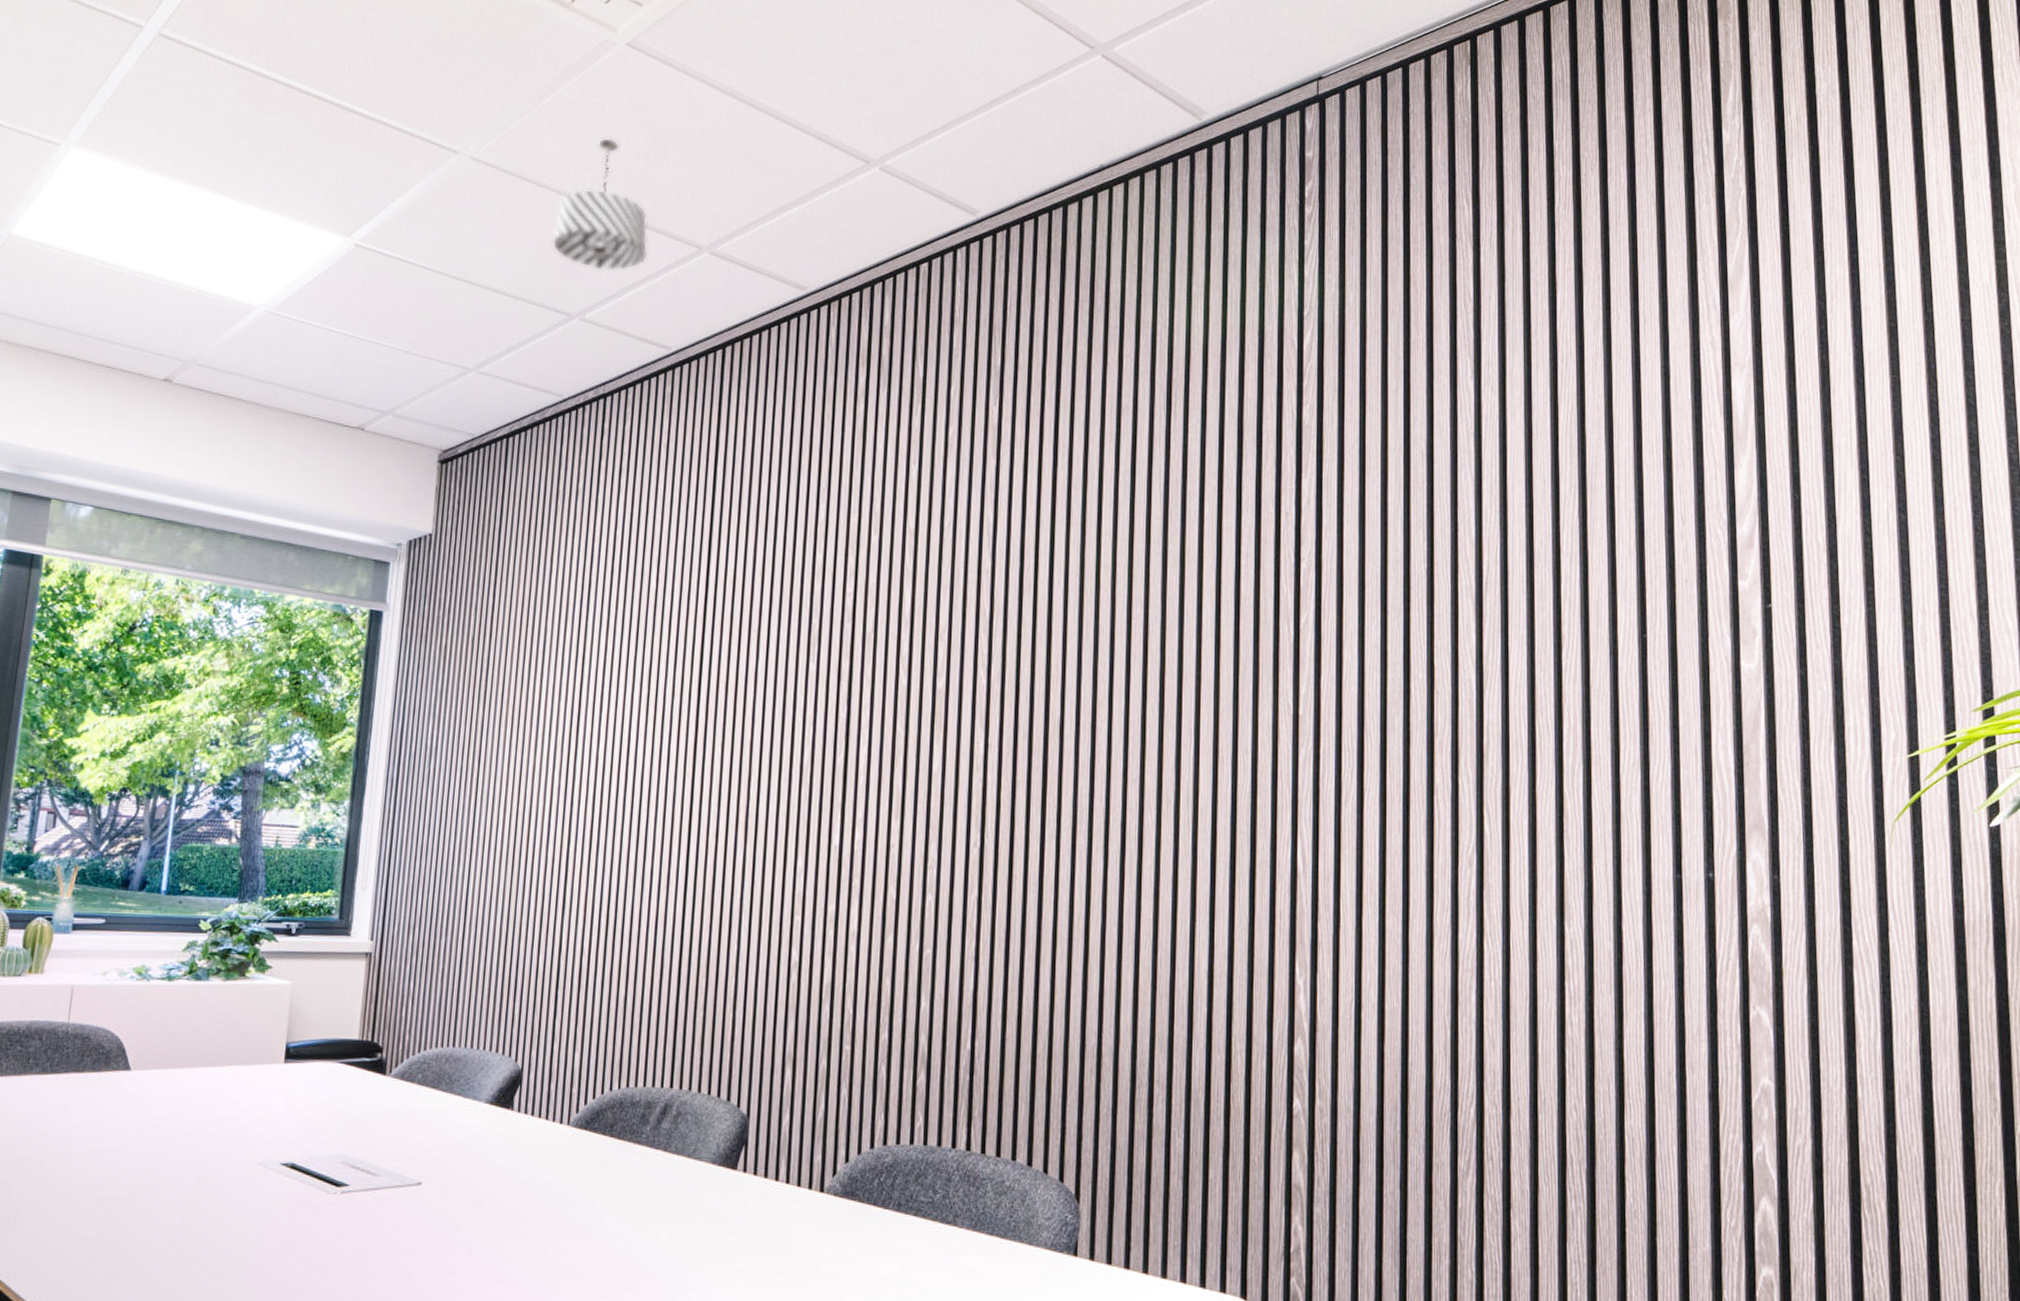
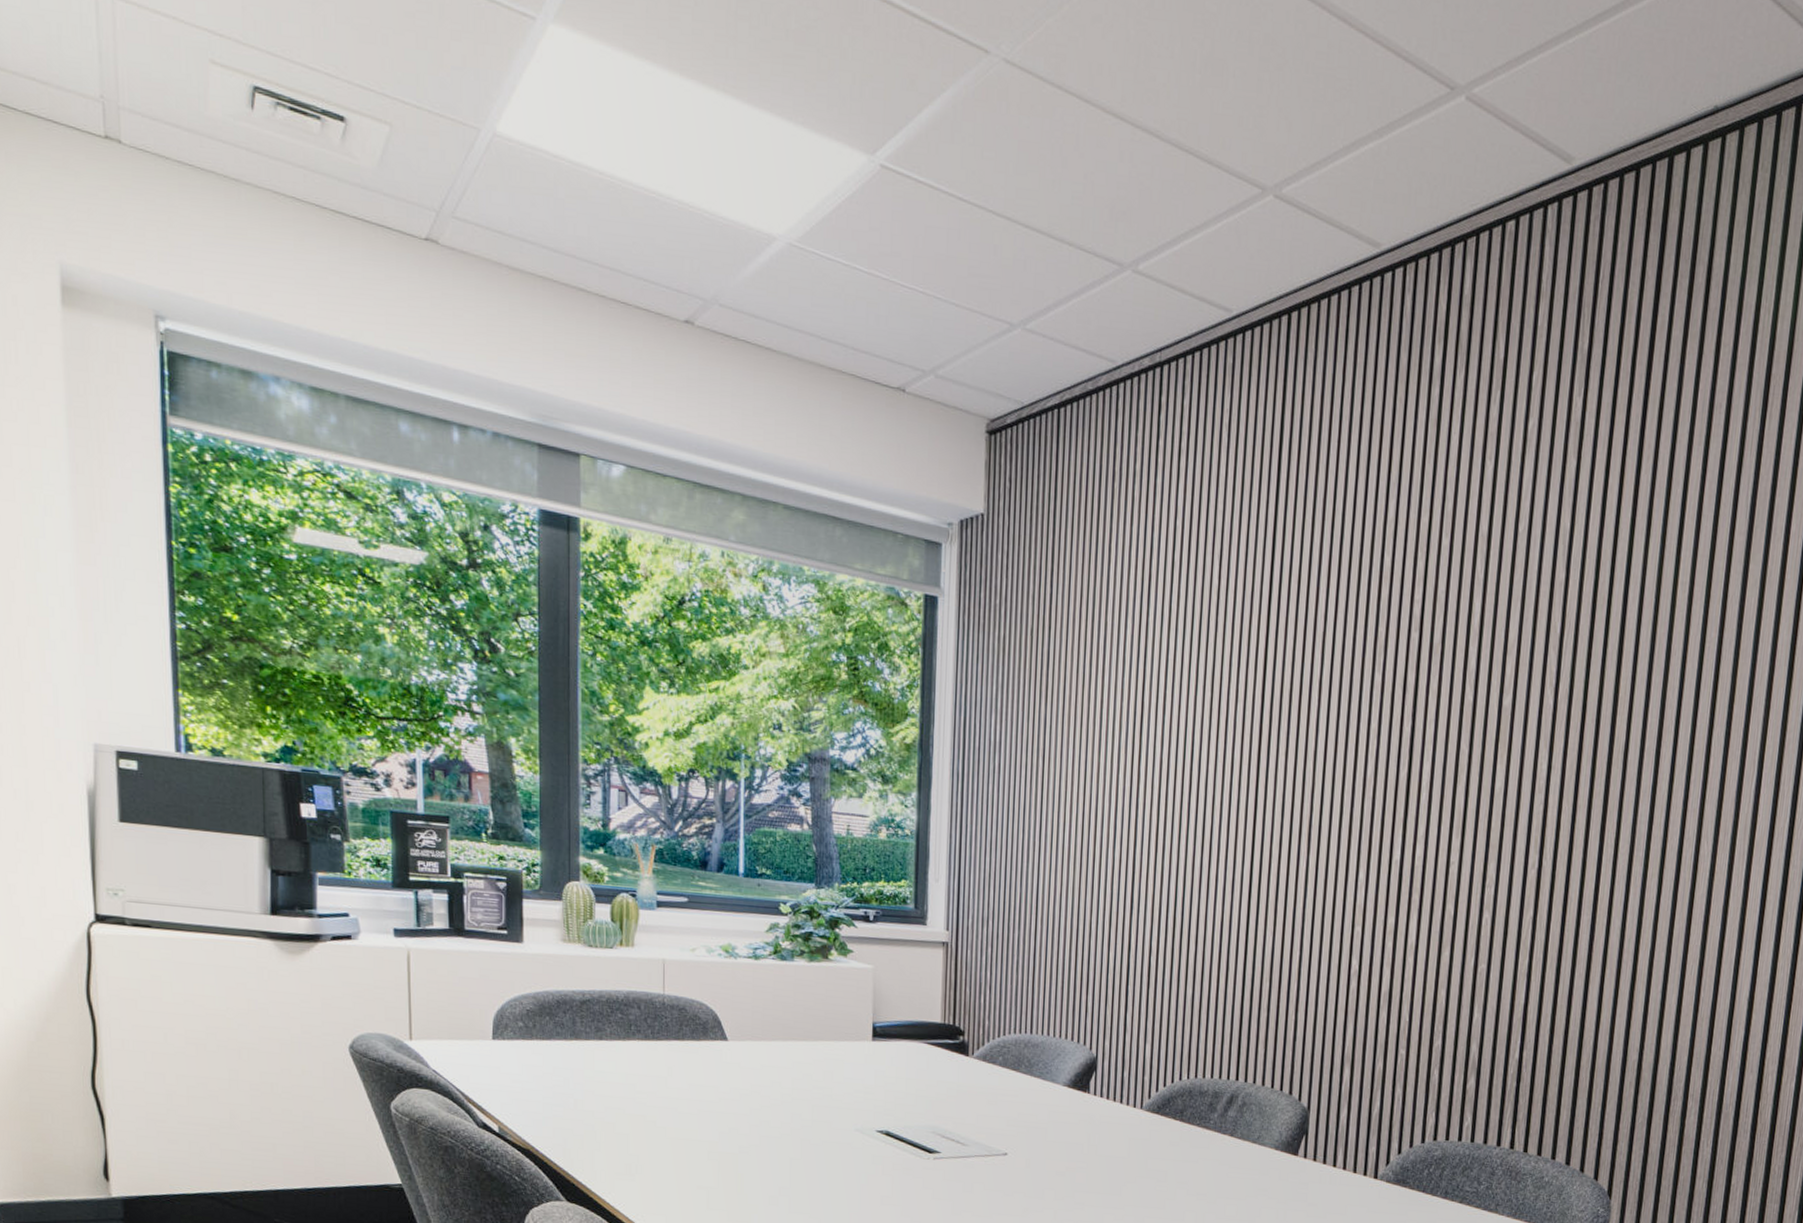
pendant light: present [552,137,648,271] -> none [1099,40,1206,213]

